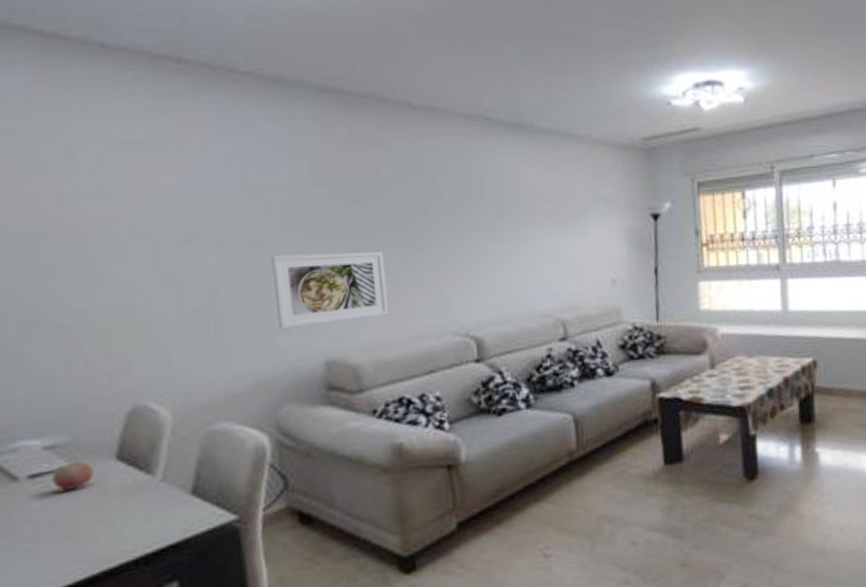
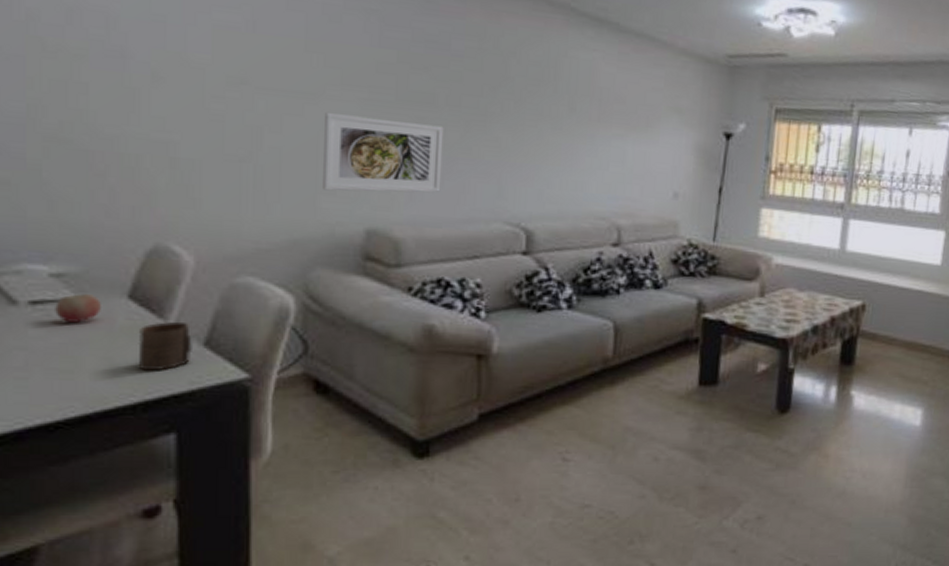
cup: none [131,474,182,526] -> present [138,321,192,371]

